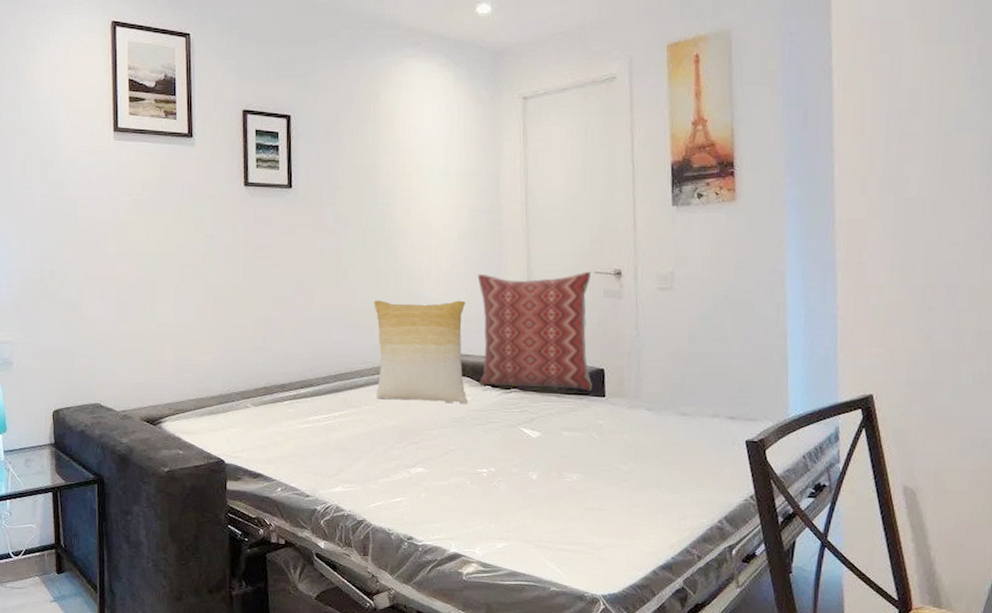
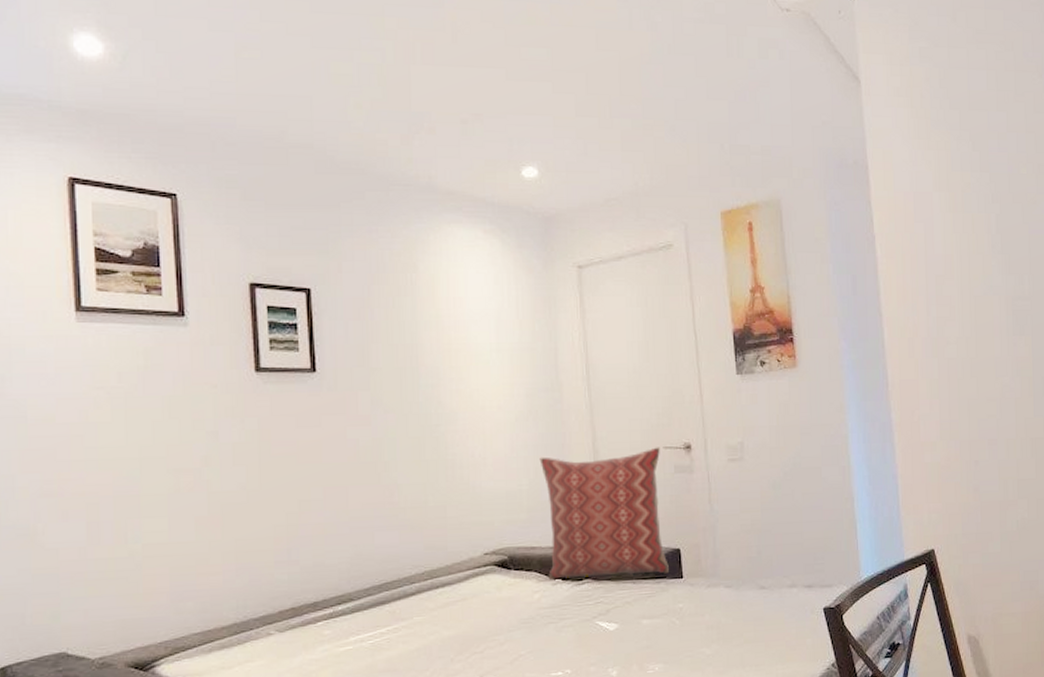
pillow: present [374,300,467,404] -> none [422,487,536,607]

